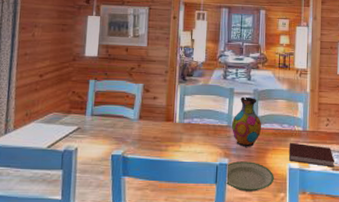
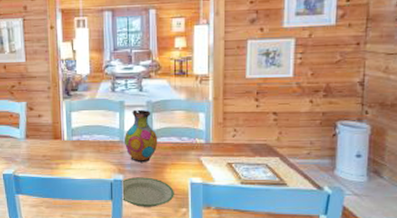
notebook: present [289,142,334,168] -> none [191,156,243,181]

